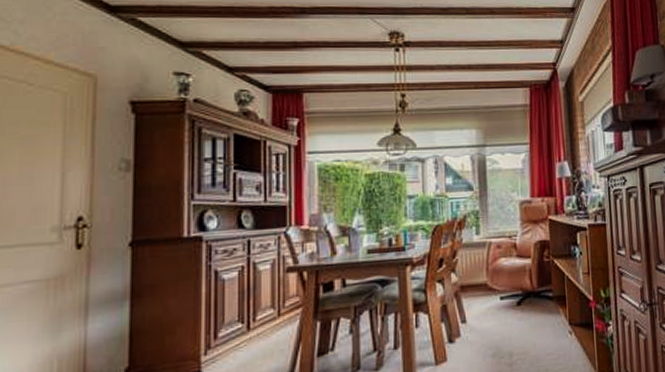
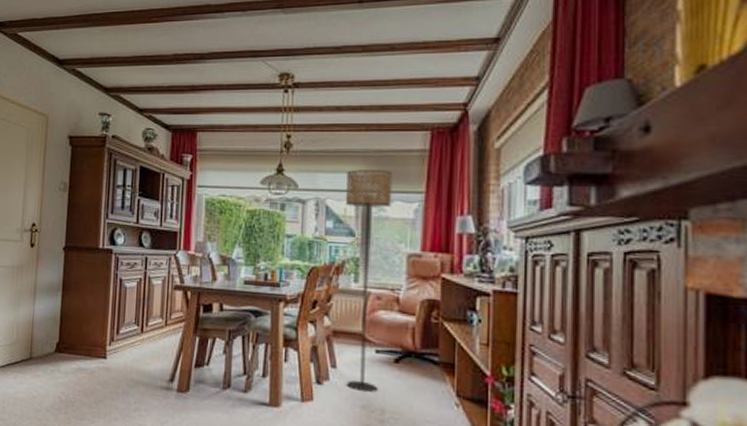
floor lamp: none [461,125,506,341] -> present [346,170,393,393]

